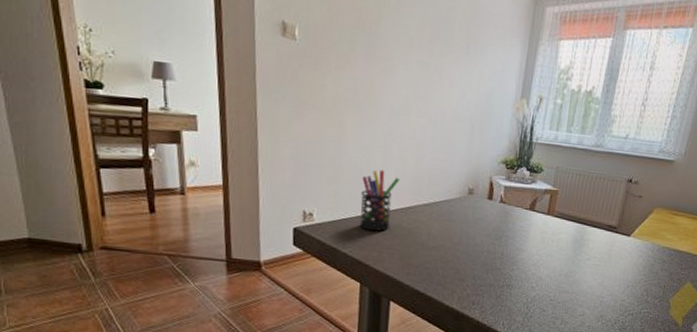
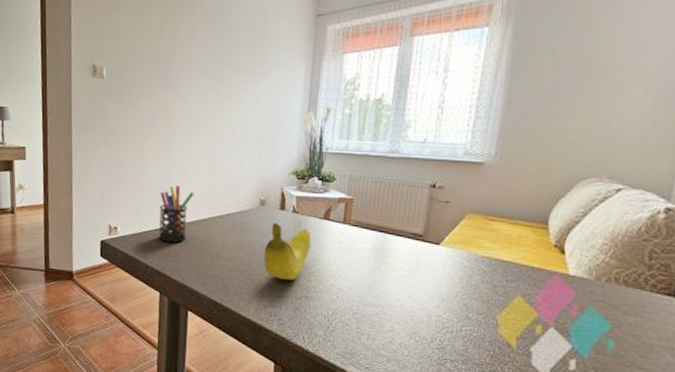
fruit: none [469,212,517,270] -> present [263,222,312,280]

